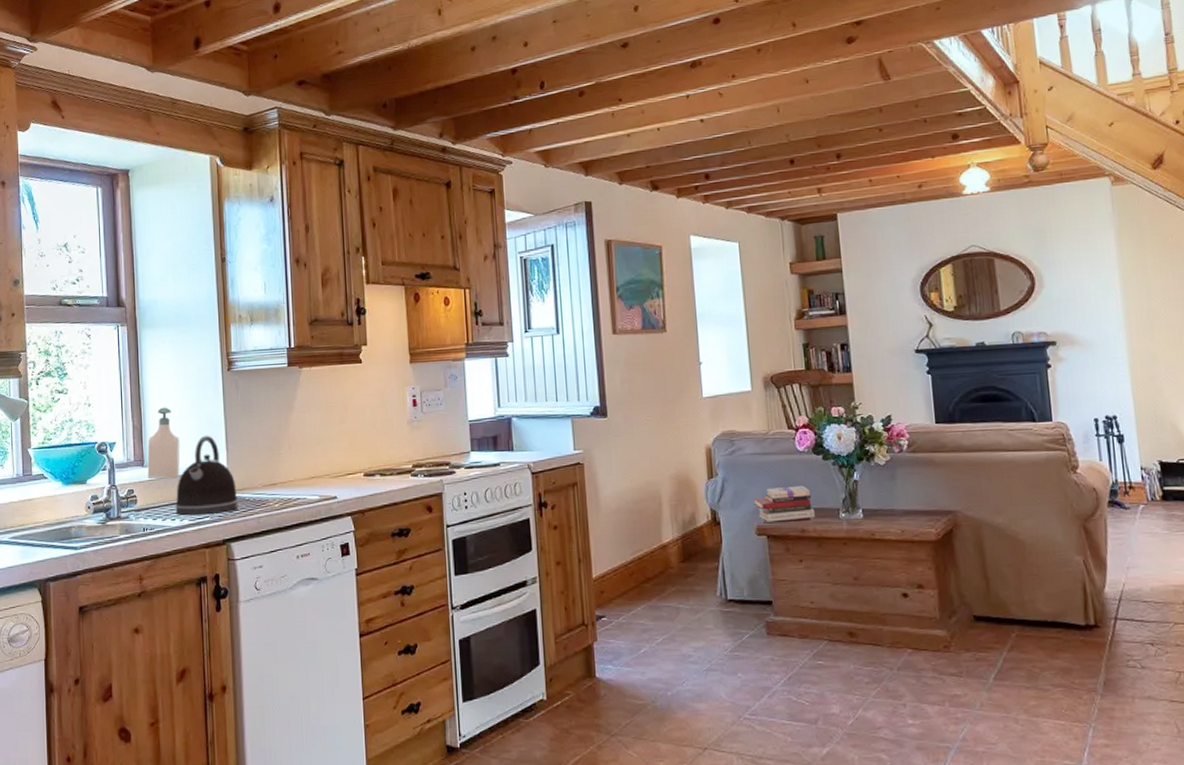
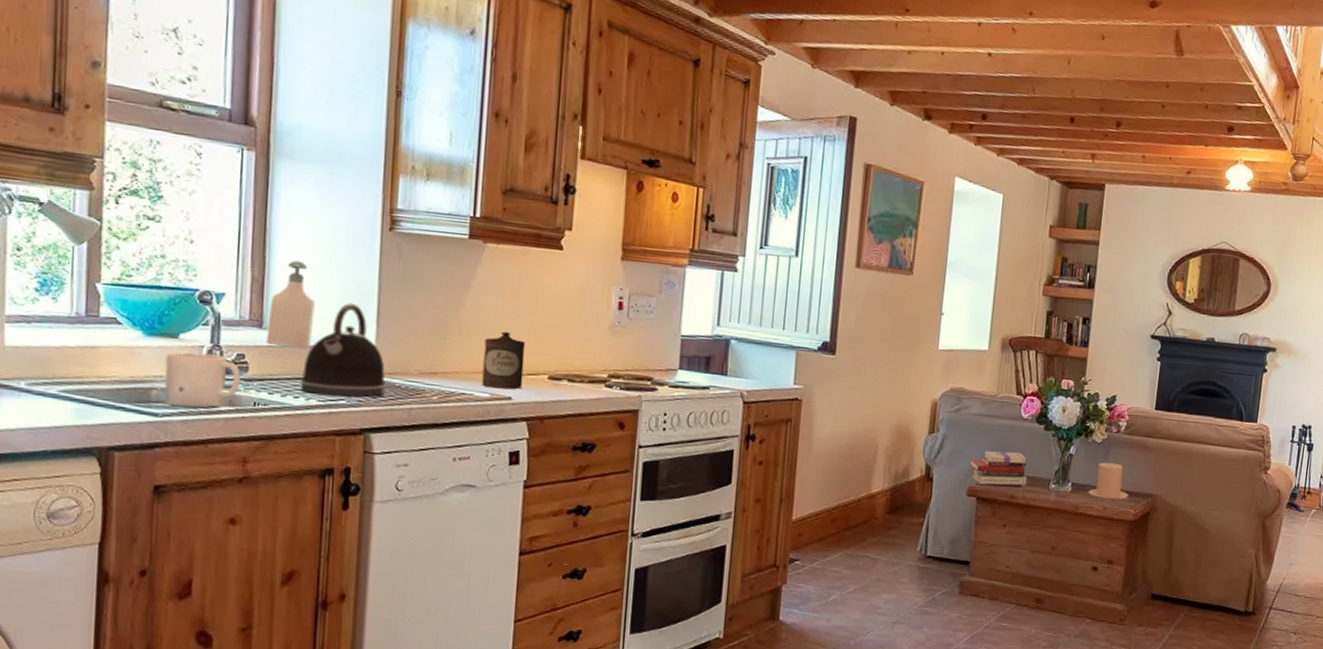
mug: none [78,493,132,538] -> present [164,352,241,408]
canister: none [310,440,344,491] -> present [482,331,526,389]
candle: none [881,483,926,523] -> present [1087,462,1129,501]

